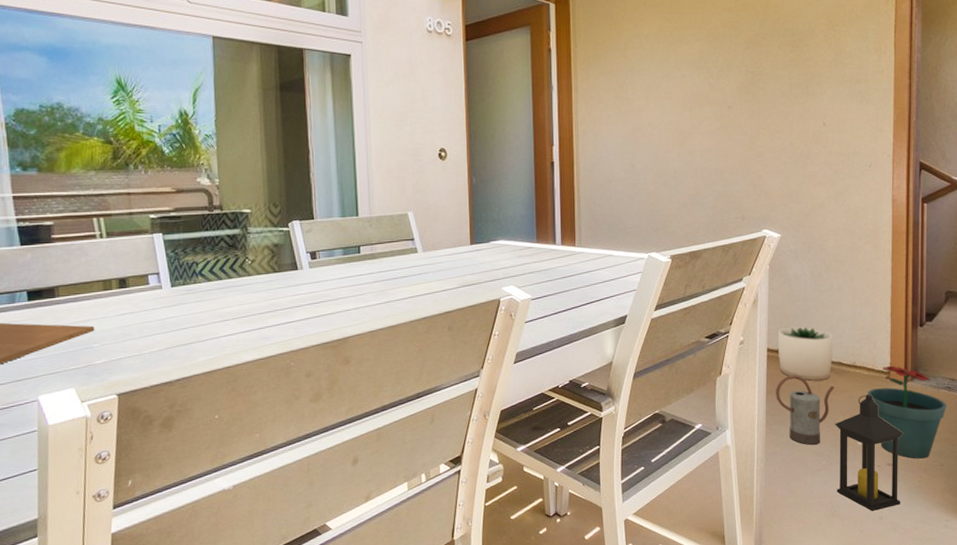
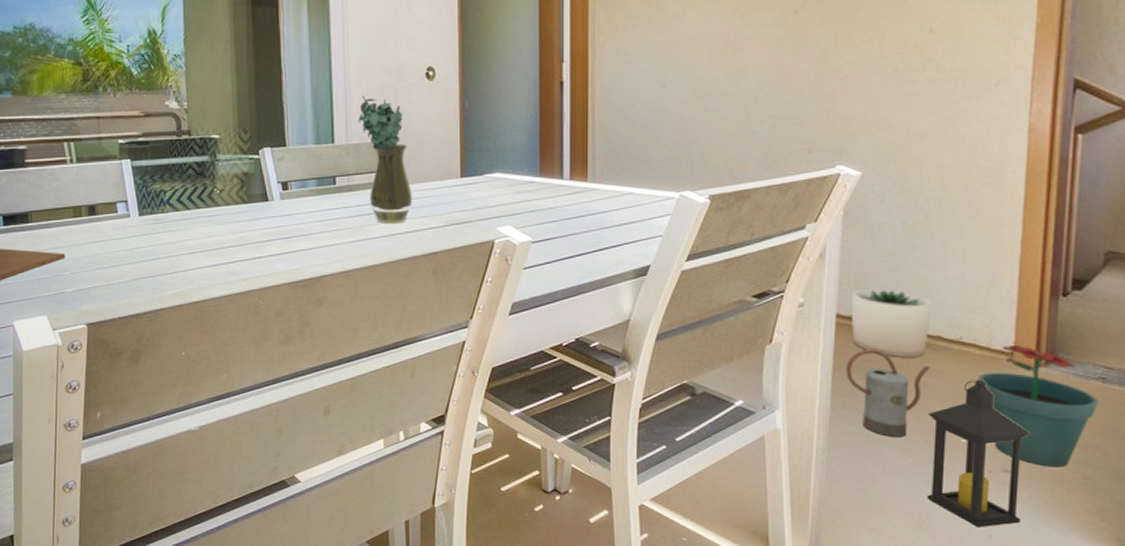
vase: none [379,173,430,288] -> present [358,96,413,225]

